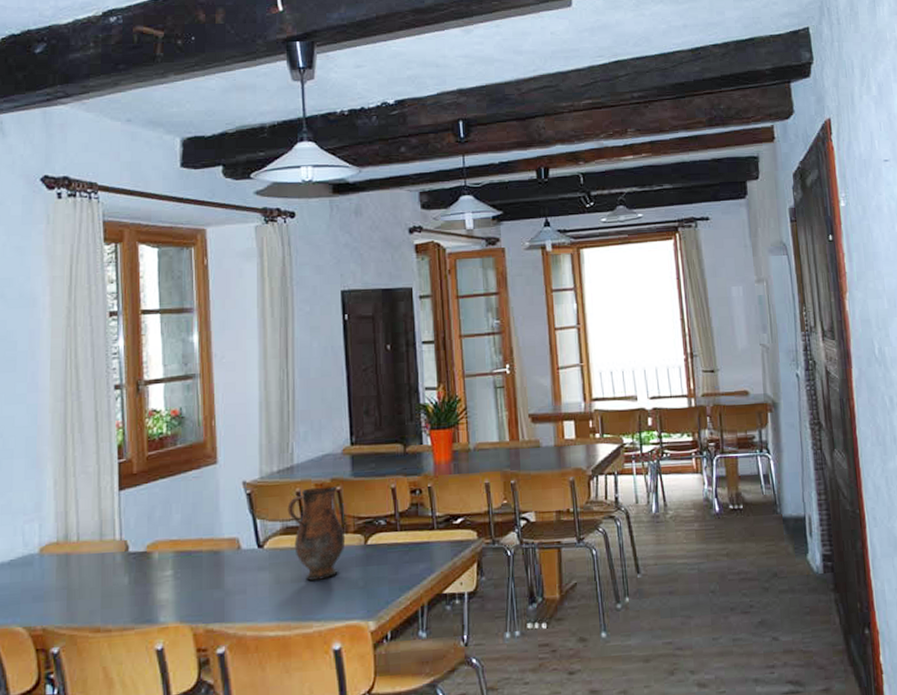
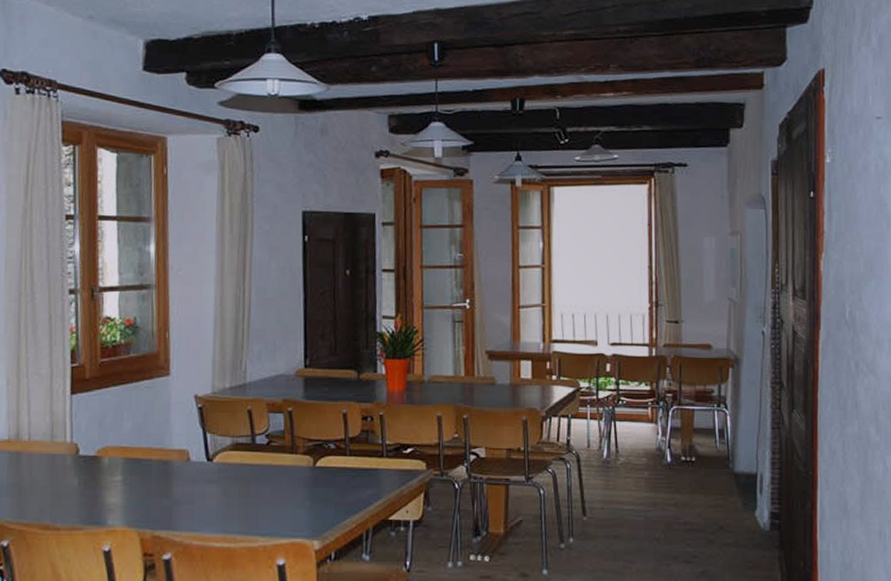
pitcher: present [287,486,346,581] -> none [238,407,295,497]

